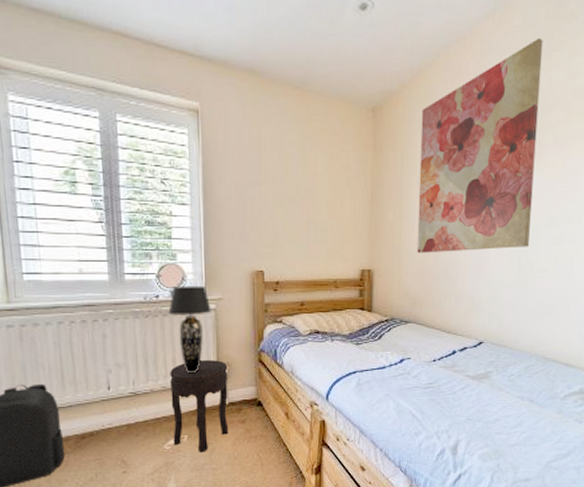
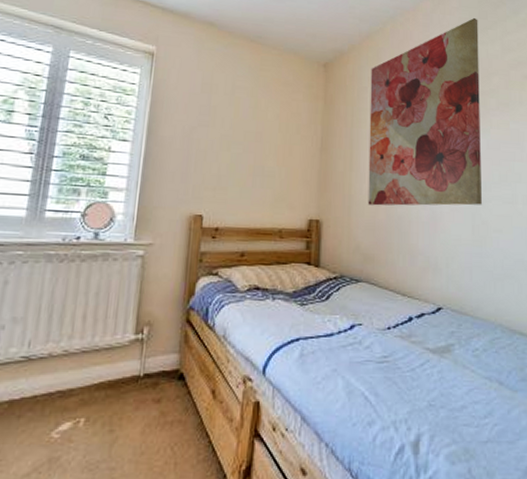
table lamp: present [168,286,211,374] -> none [88,227,139,334]
side table: present [170,360,229,453] -> none [64,318,149,444]

